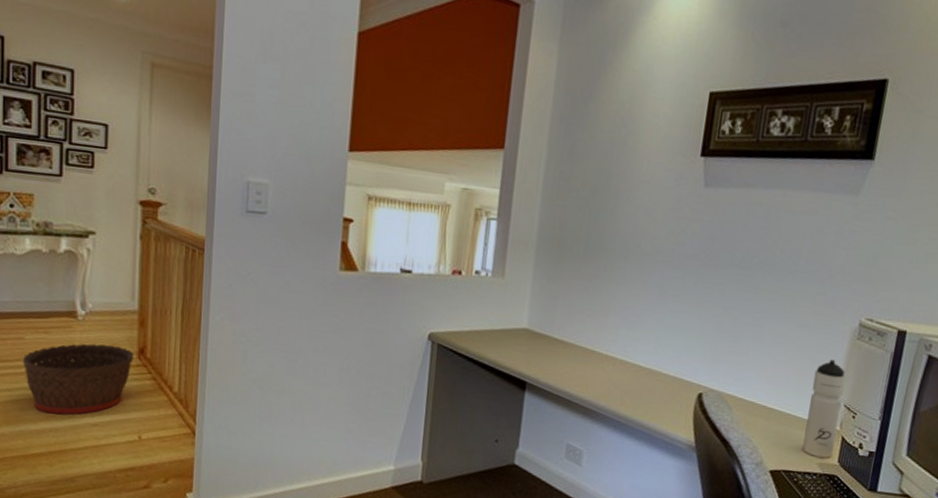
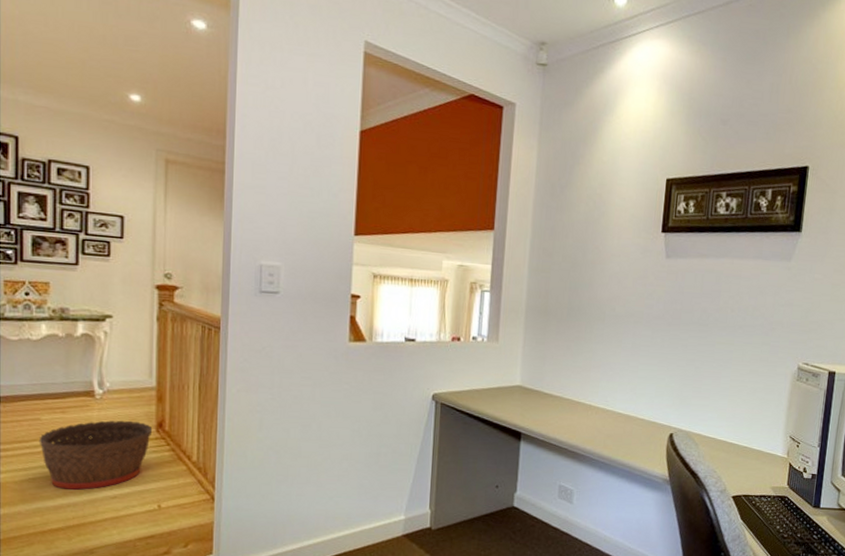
water bottle: present [802,359,846,458] -> none [758,398,790,482]

